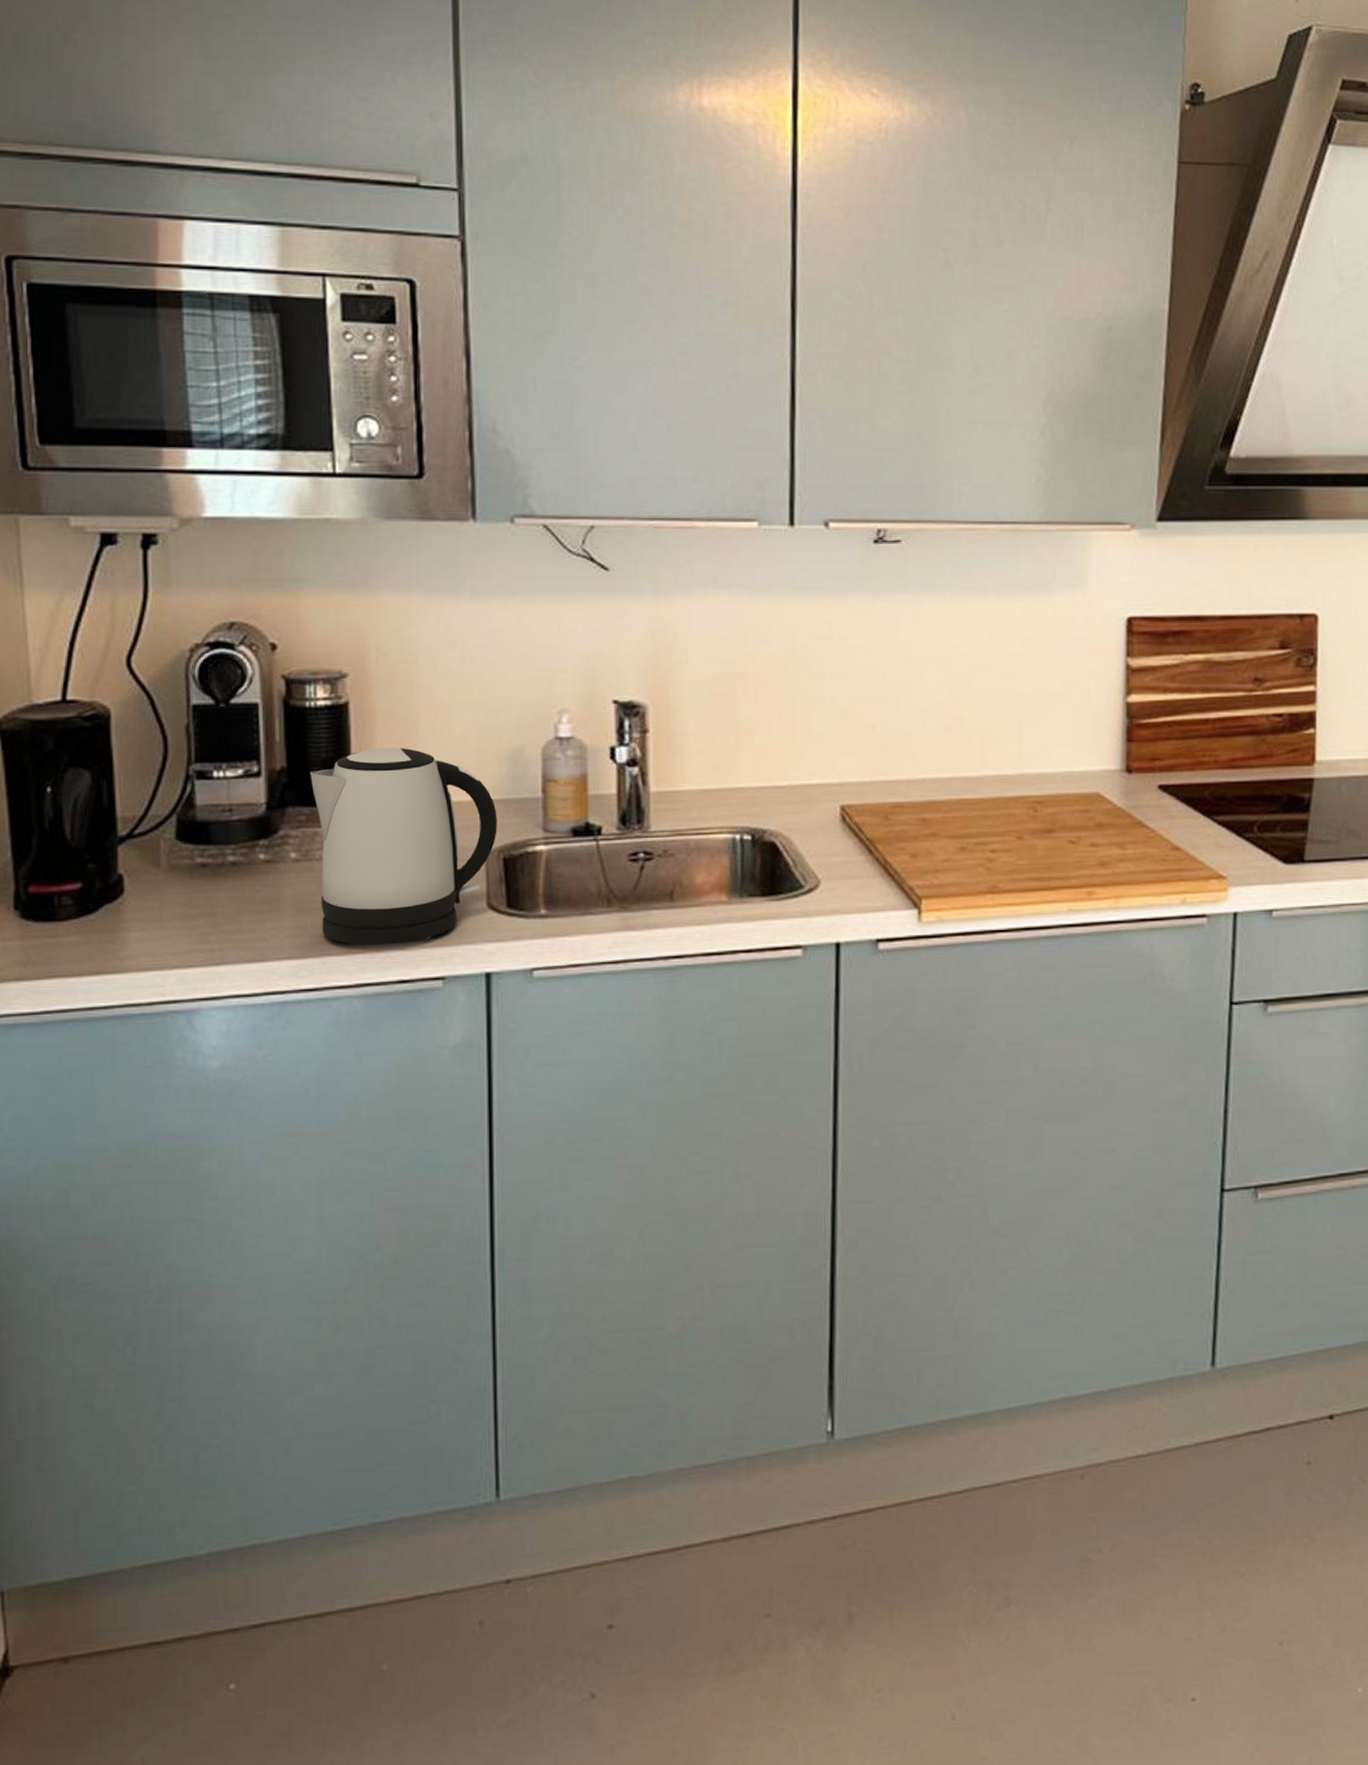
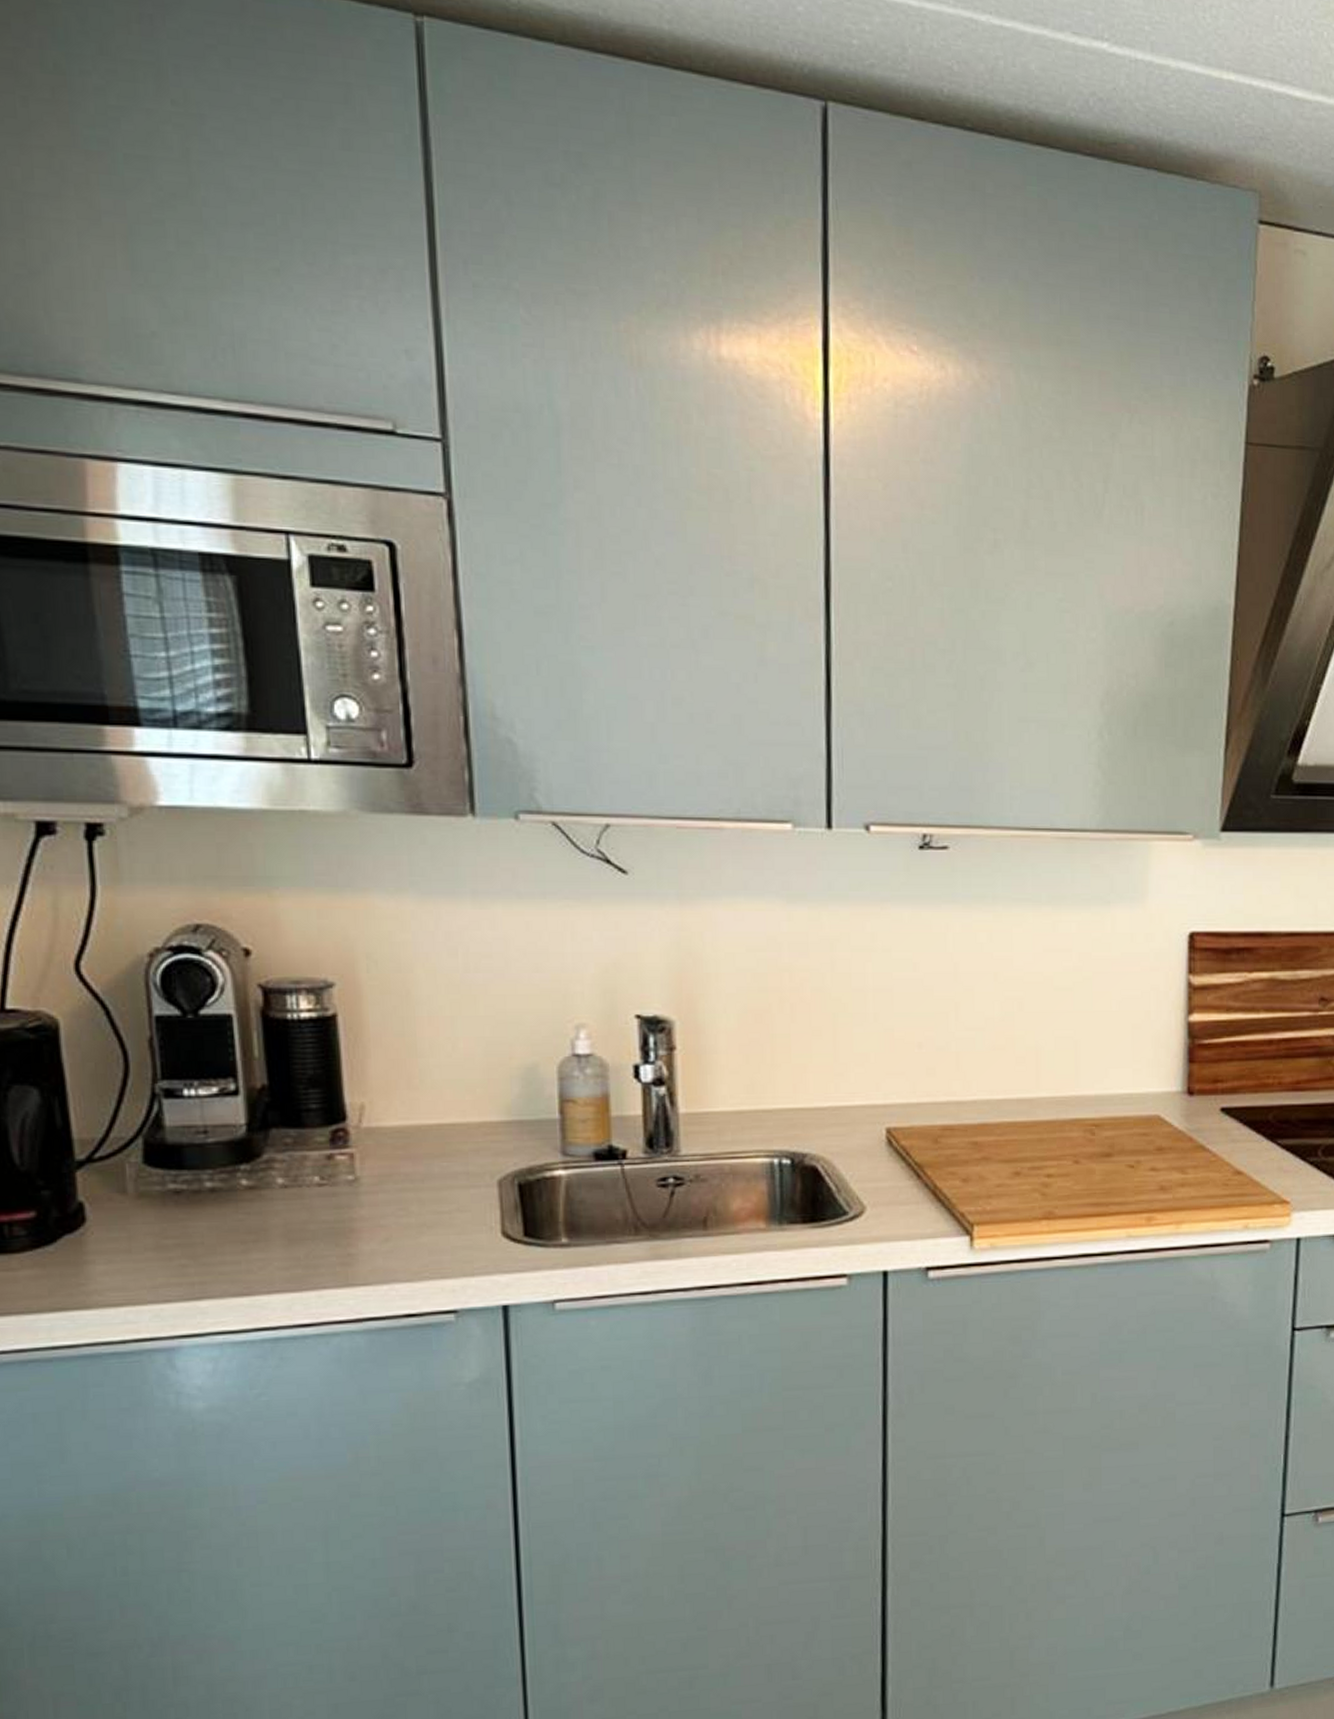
kettle: present [310,747,497,946] -> none [295,1064,511,1277]

